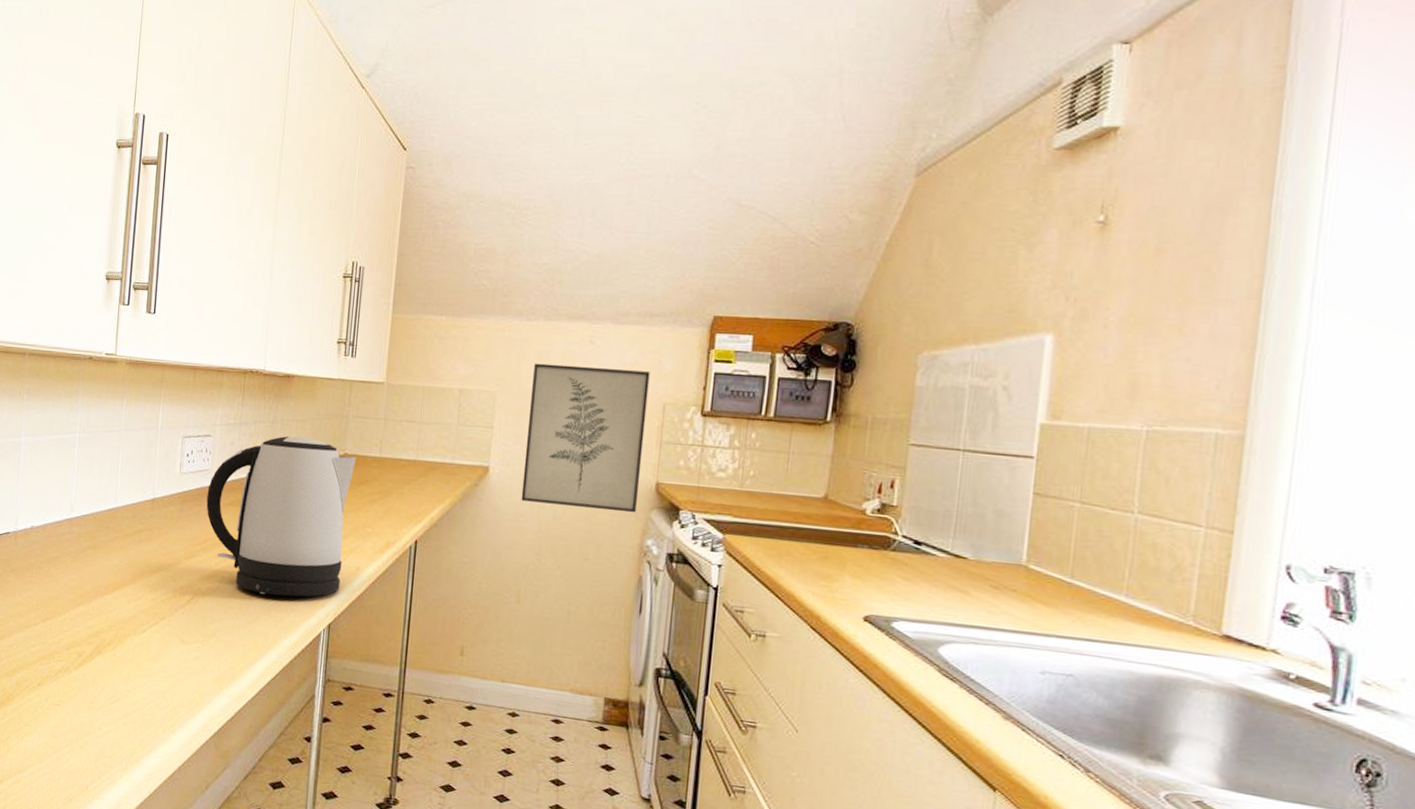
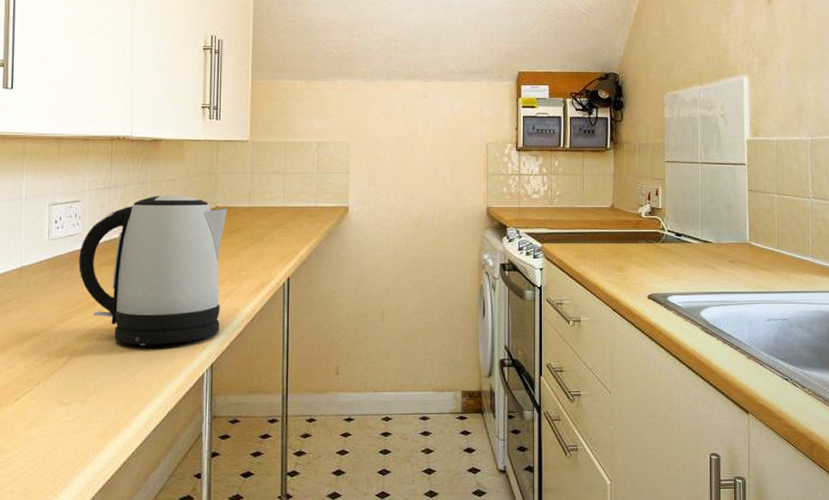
wall art: present [521,363,650,513] -> none [378,116,474,234]

